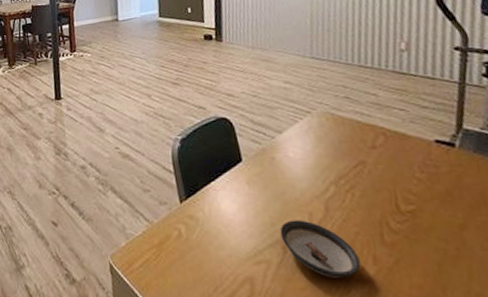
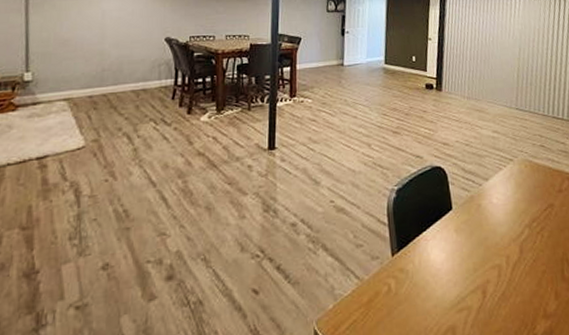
saucer: present [279,220,361,278] -> none [481,263,545,317]

